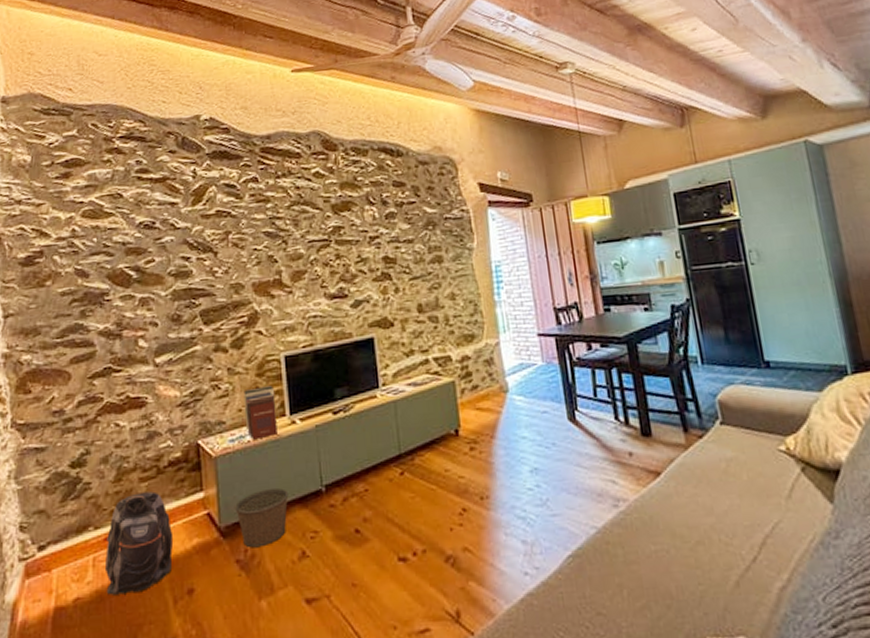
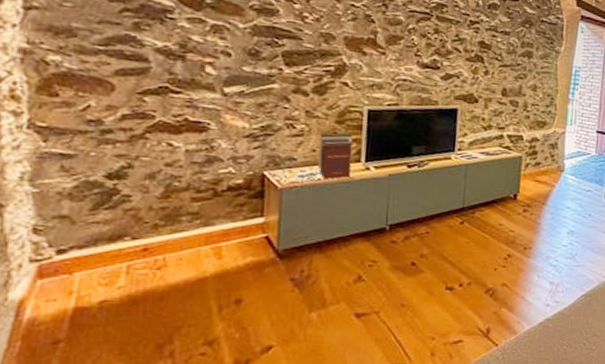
backpack: present [104,491,174,596] -> none [140,211,226,300]
basket: present [235,487,289,548] -> none [296,221,353,270]

